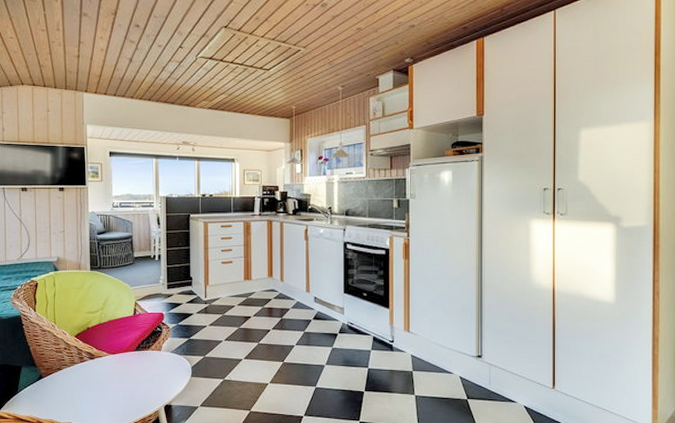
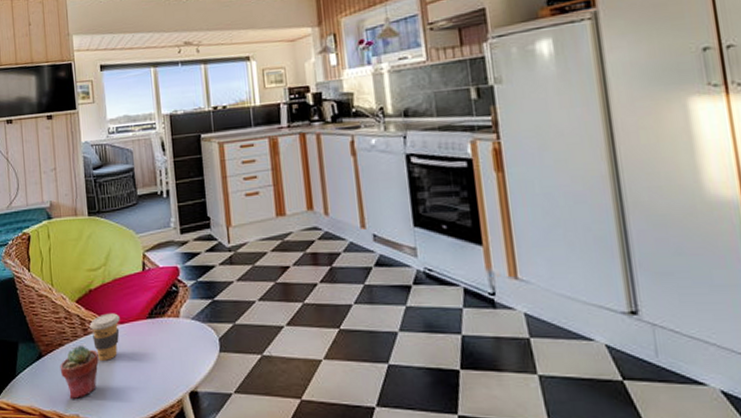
potted succulent: none [57,369,92,410] -> present [60,345,100,399]
coffee cup: none [85,346,112,382] -> present [89,313,120,361]

